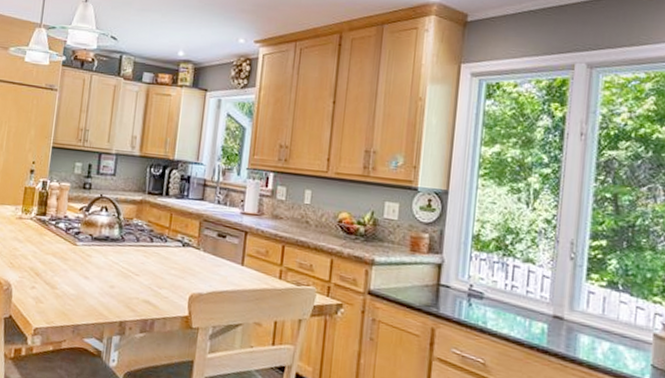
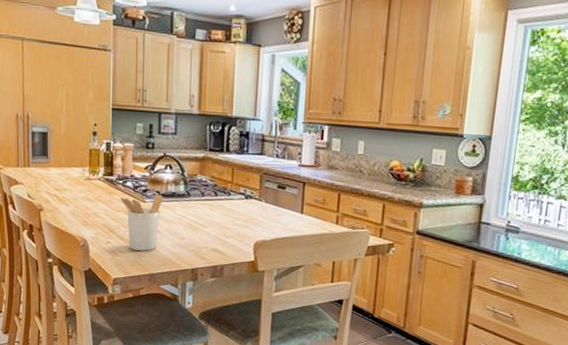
utensil holder: none [50,237,96,299] -> present [120,194,164,251]

